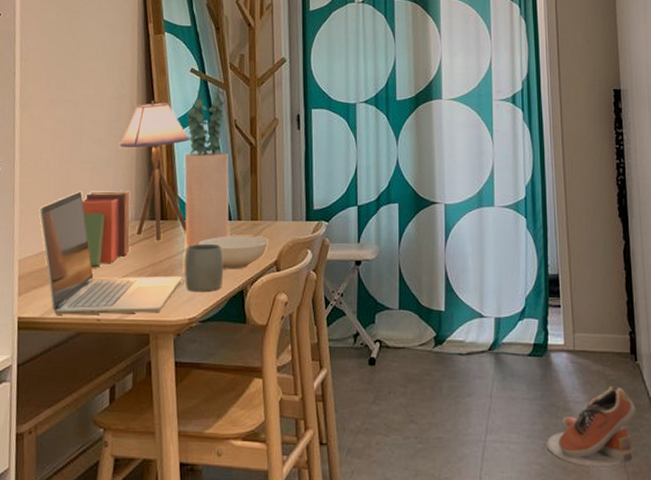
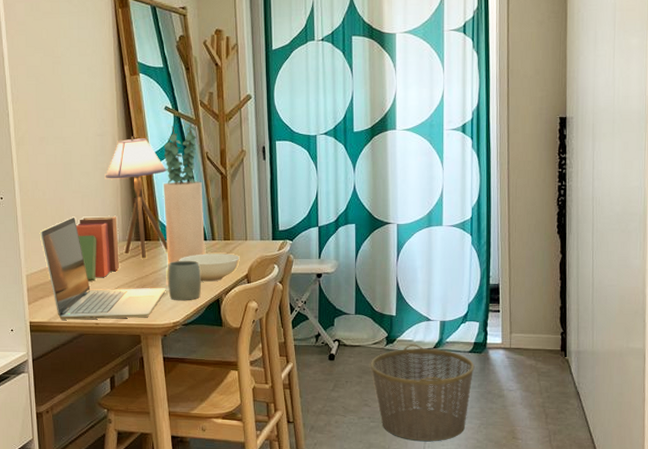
basket: none [416,345,535,468] -> present [370,344,475,442]
shoe: present [546,385,636,468] -> none [481,376,563,442]

